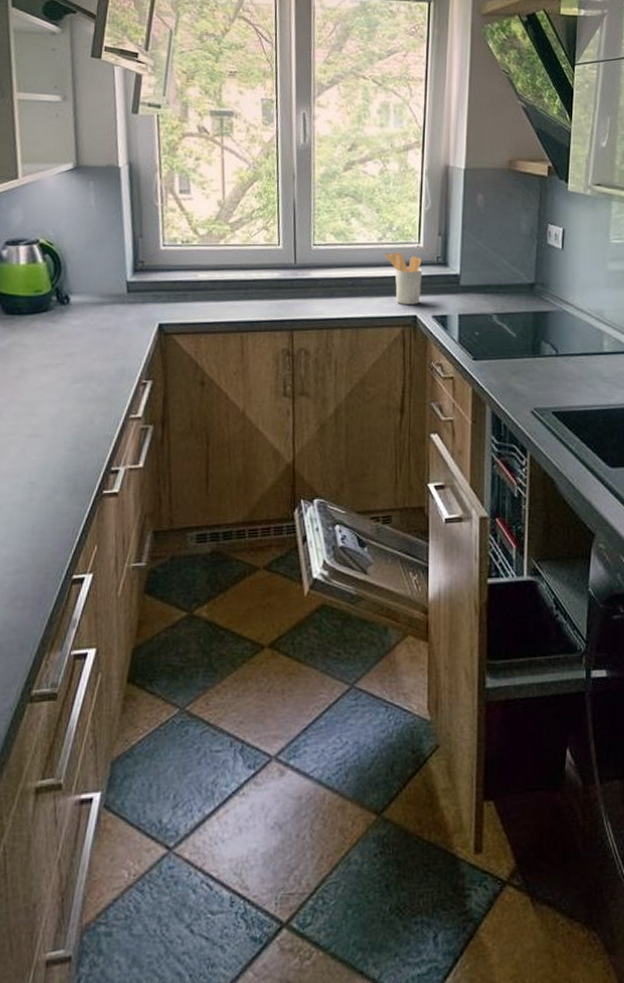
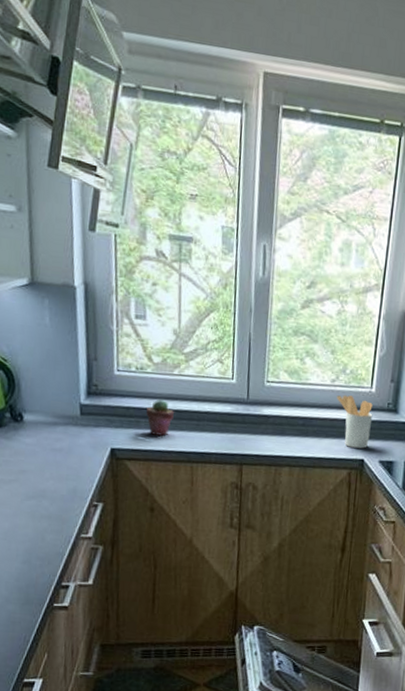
potted succulent: none [193,270,221,307] -> present [146,399,174,436]

